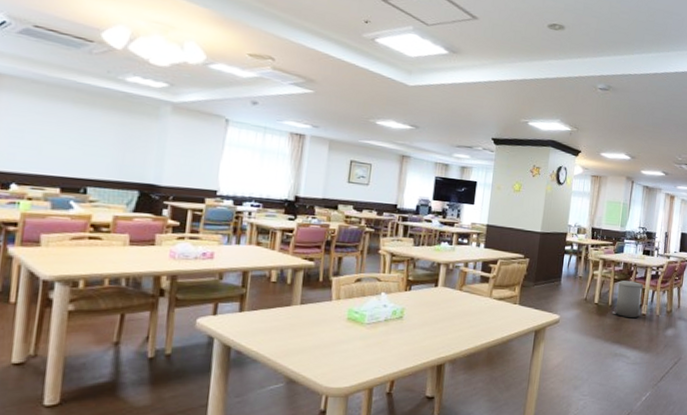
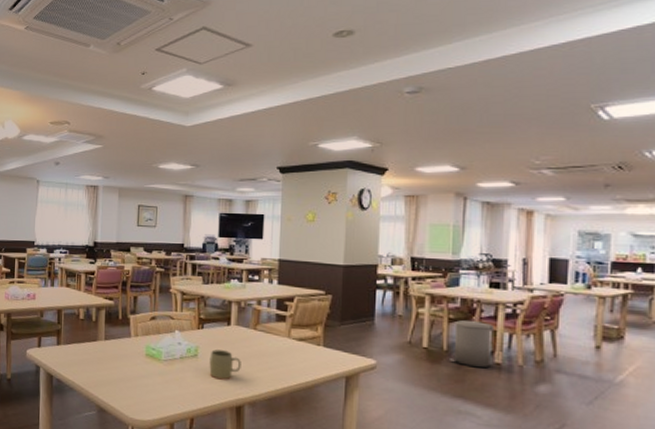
mug: none [413,311,445,340] -> present [209,349,241,380]

